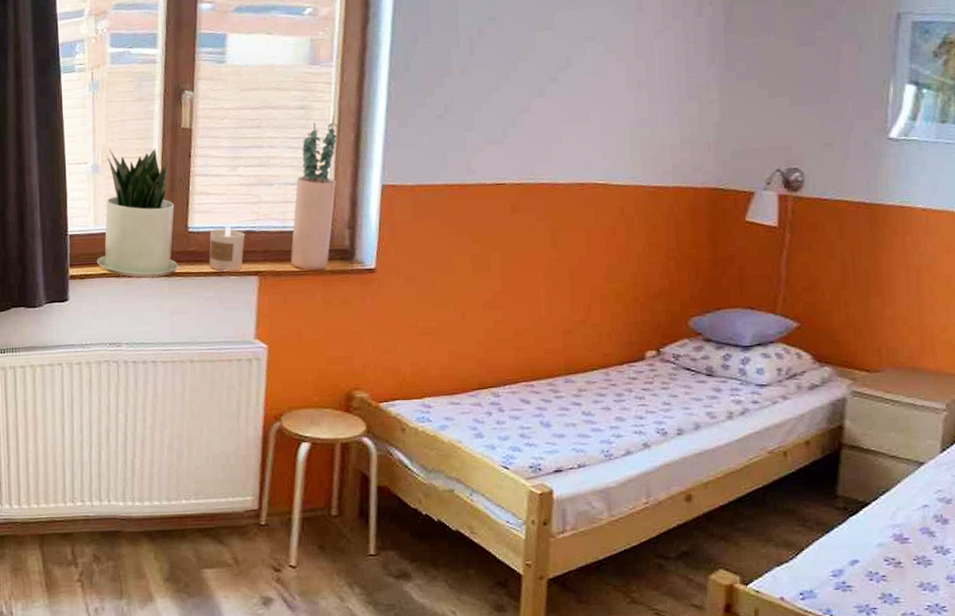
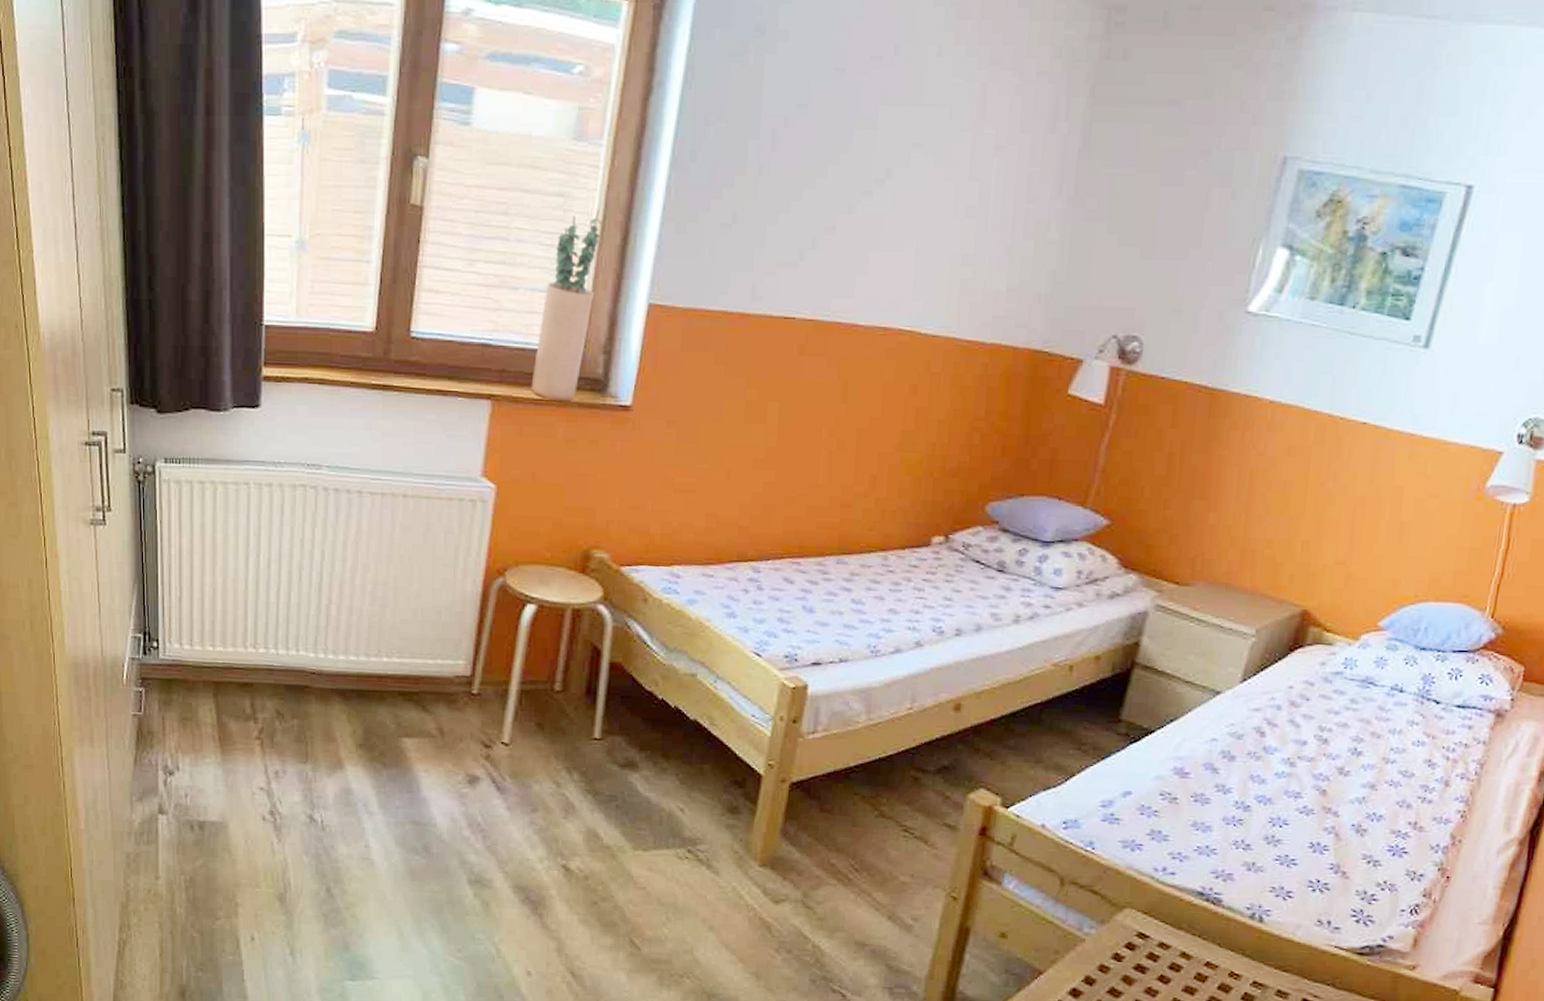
planter: present [97,148,179,278] -> none [297,220,396,389]
candle: present [209,225,246,272] -> none [433,334,480,391]

